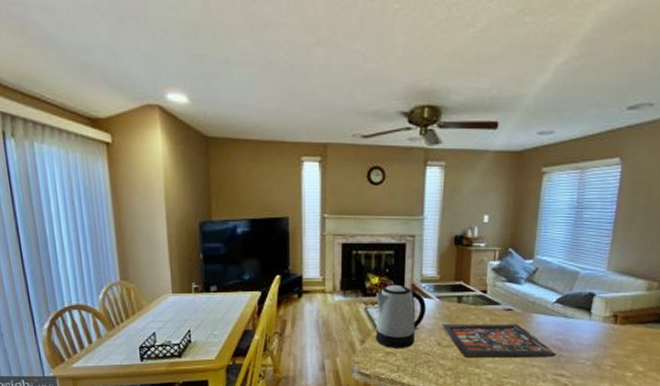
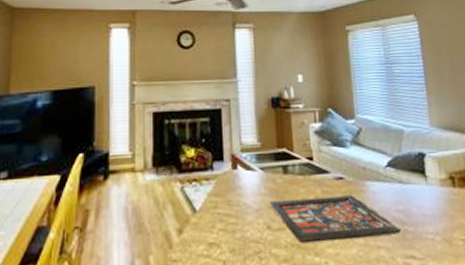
kettle: present [375,284,426,348] -> none [193,156,250,238]

